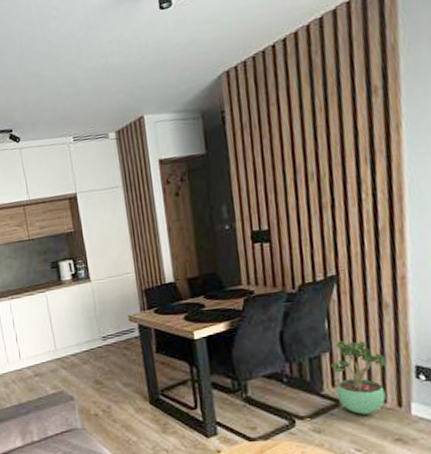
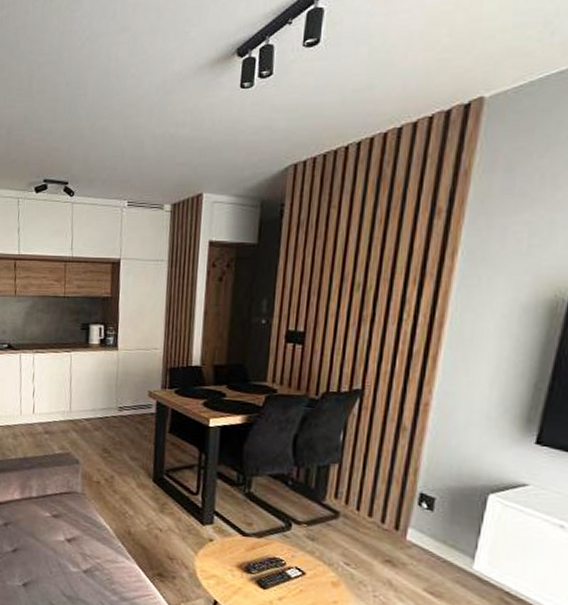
potted plant: present [331,341,387,415] -> none [337,455,393,532]

